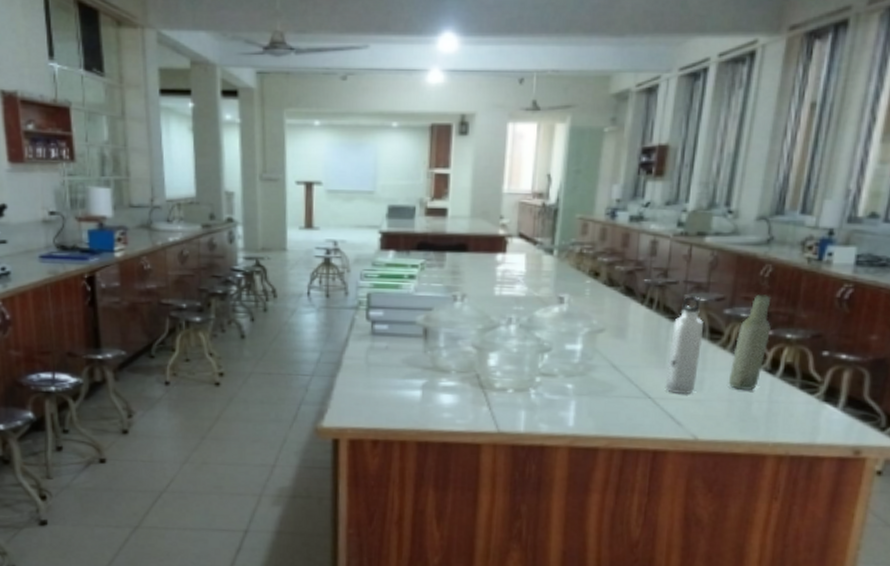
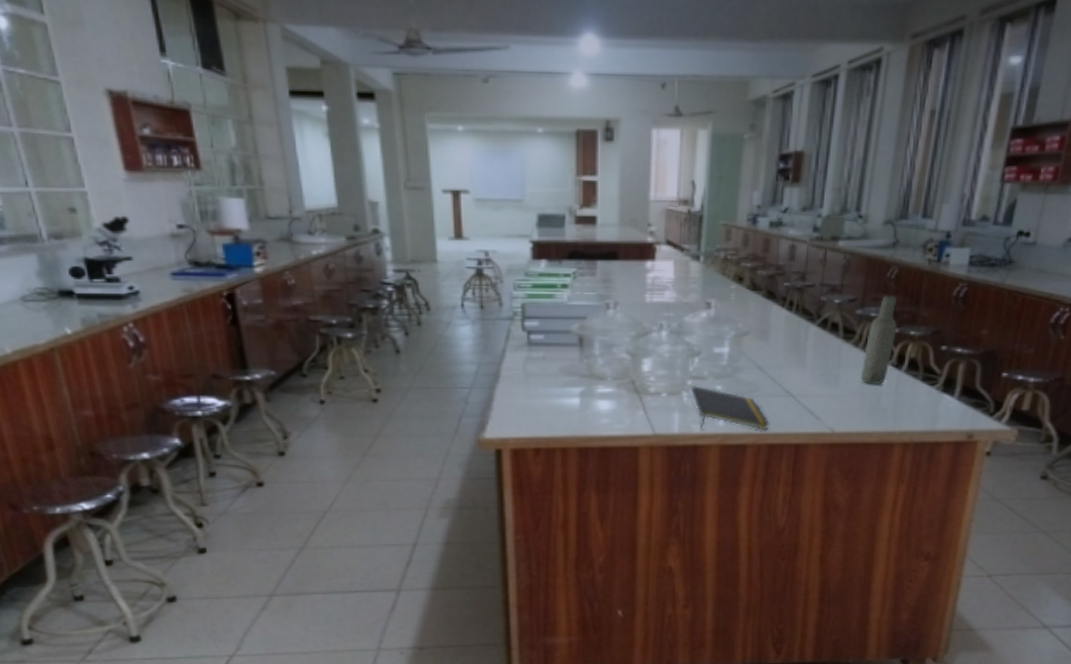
notepad: none [539,383,625,433] -> present [691,386,770,430]
water bottle: present [665,296,704,395] -> none [805,298,839,391]

